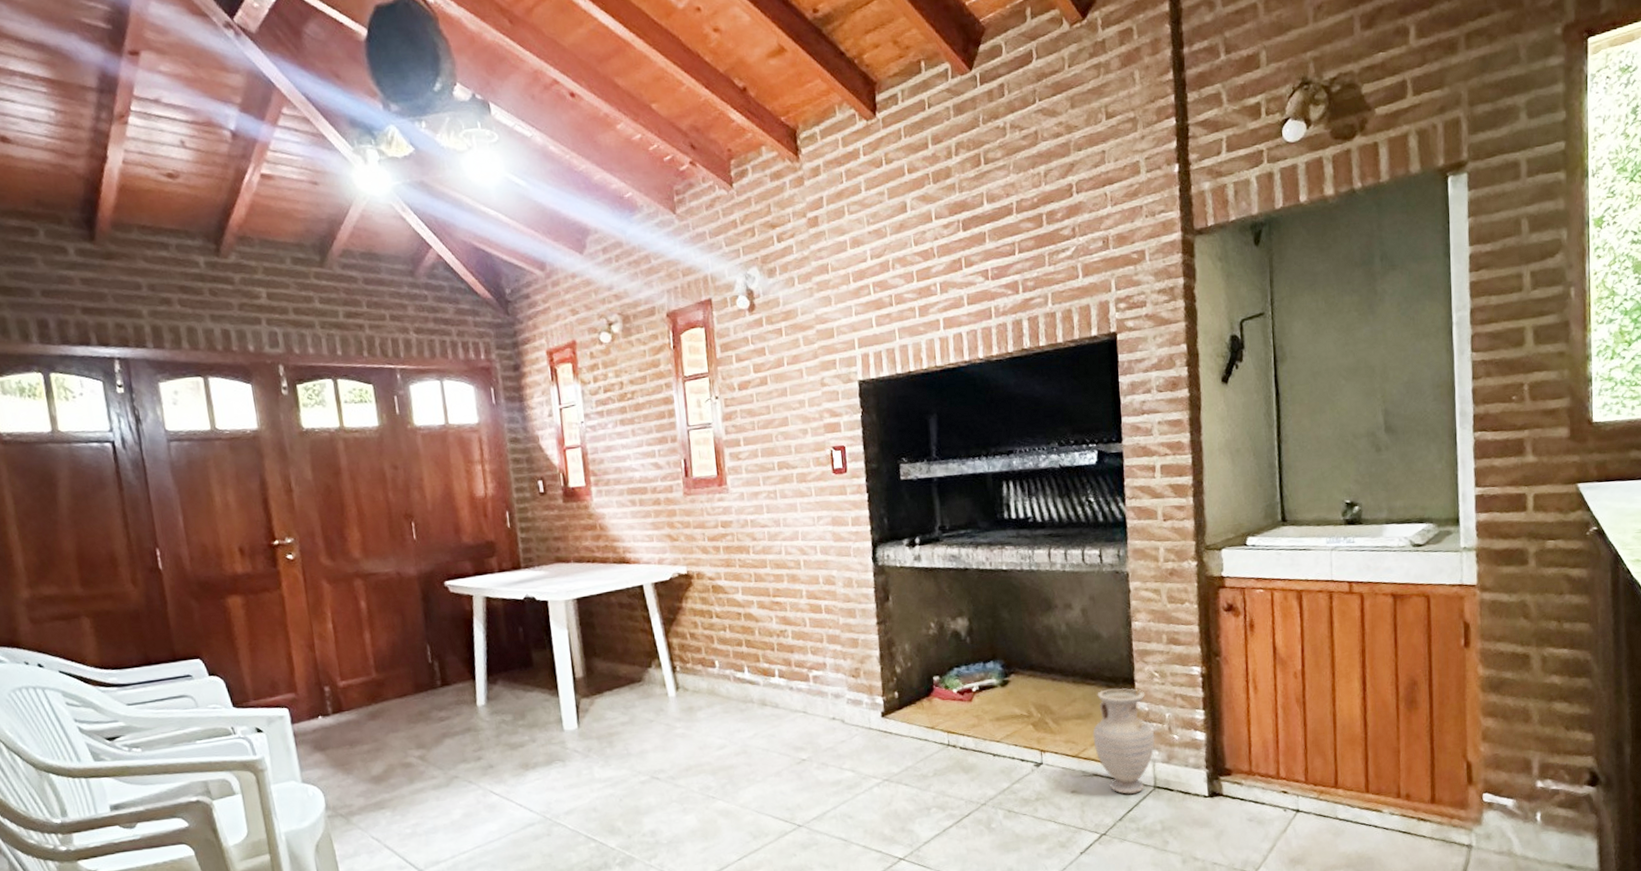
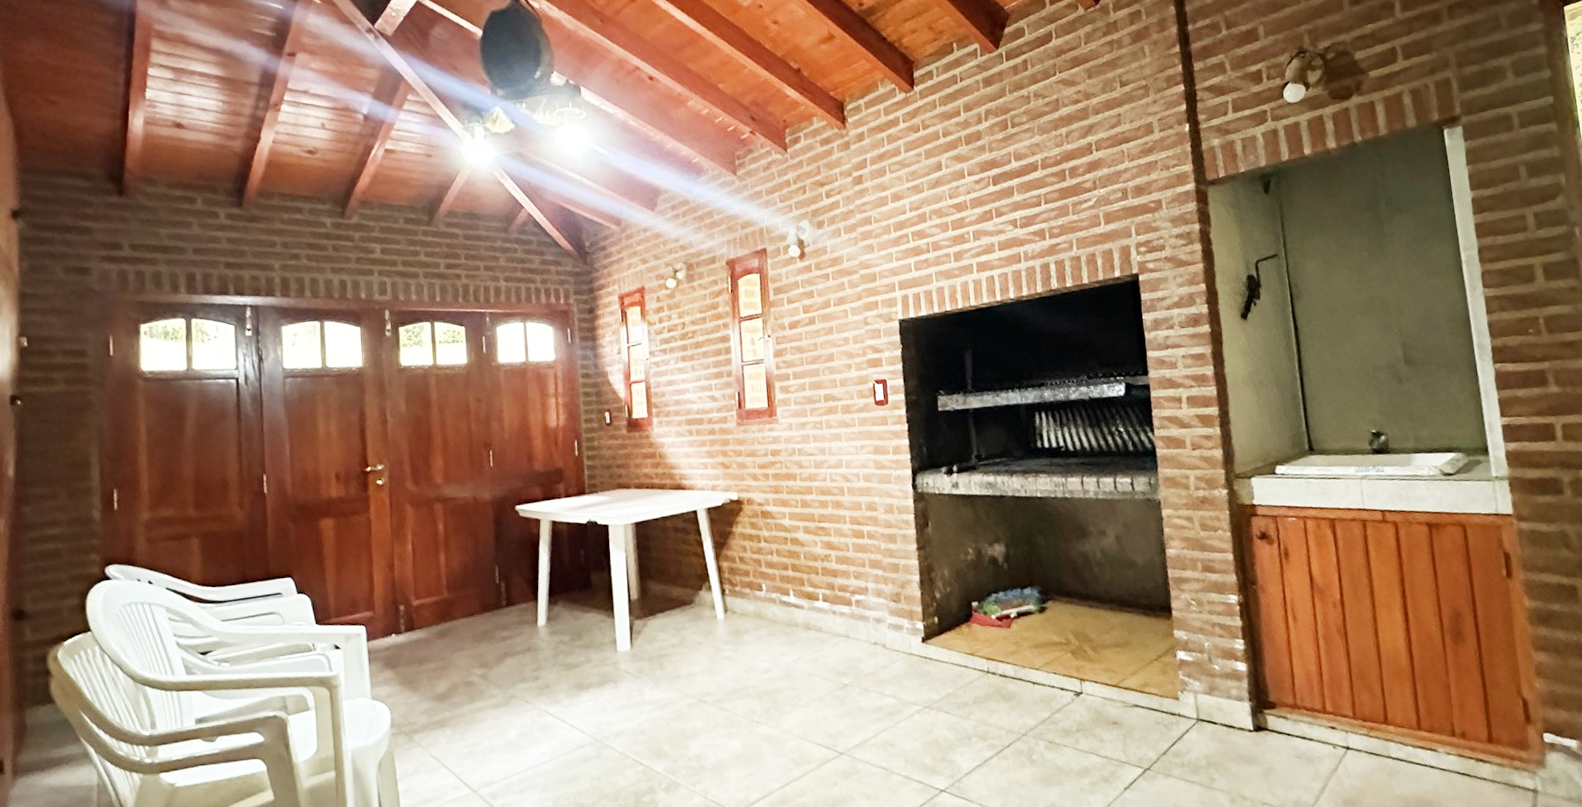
vase: present [1093,687,1156,794] -> none [1132,615,1196,727]

